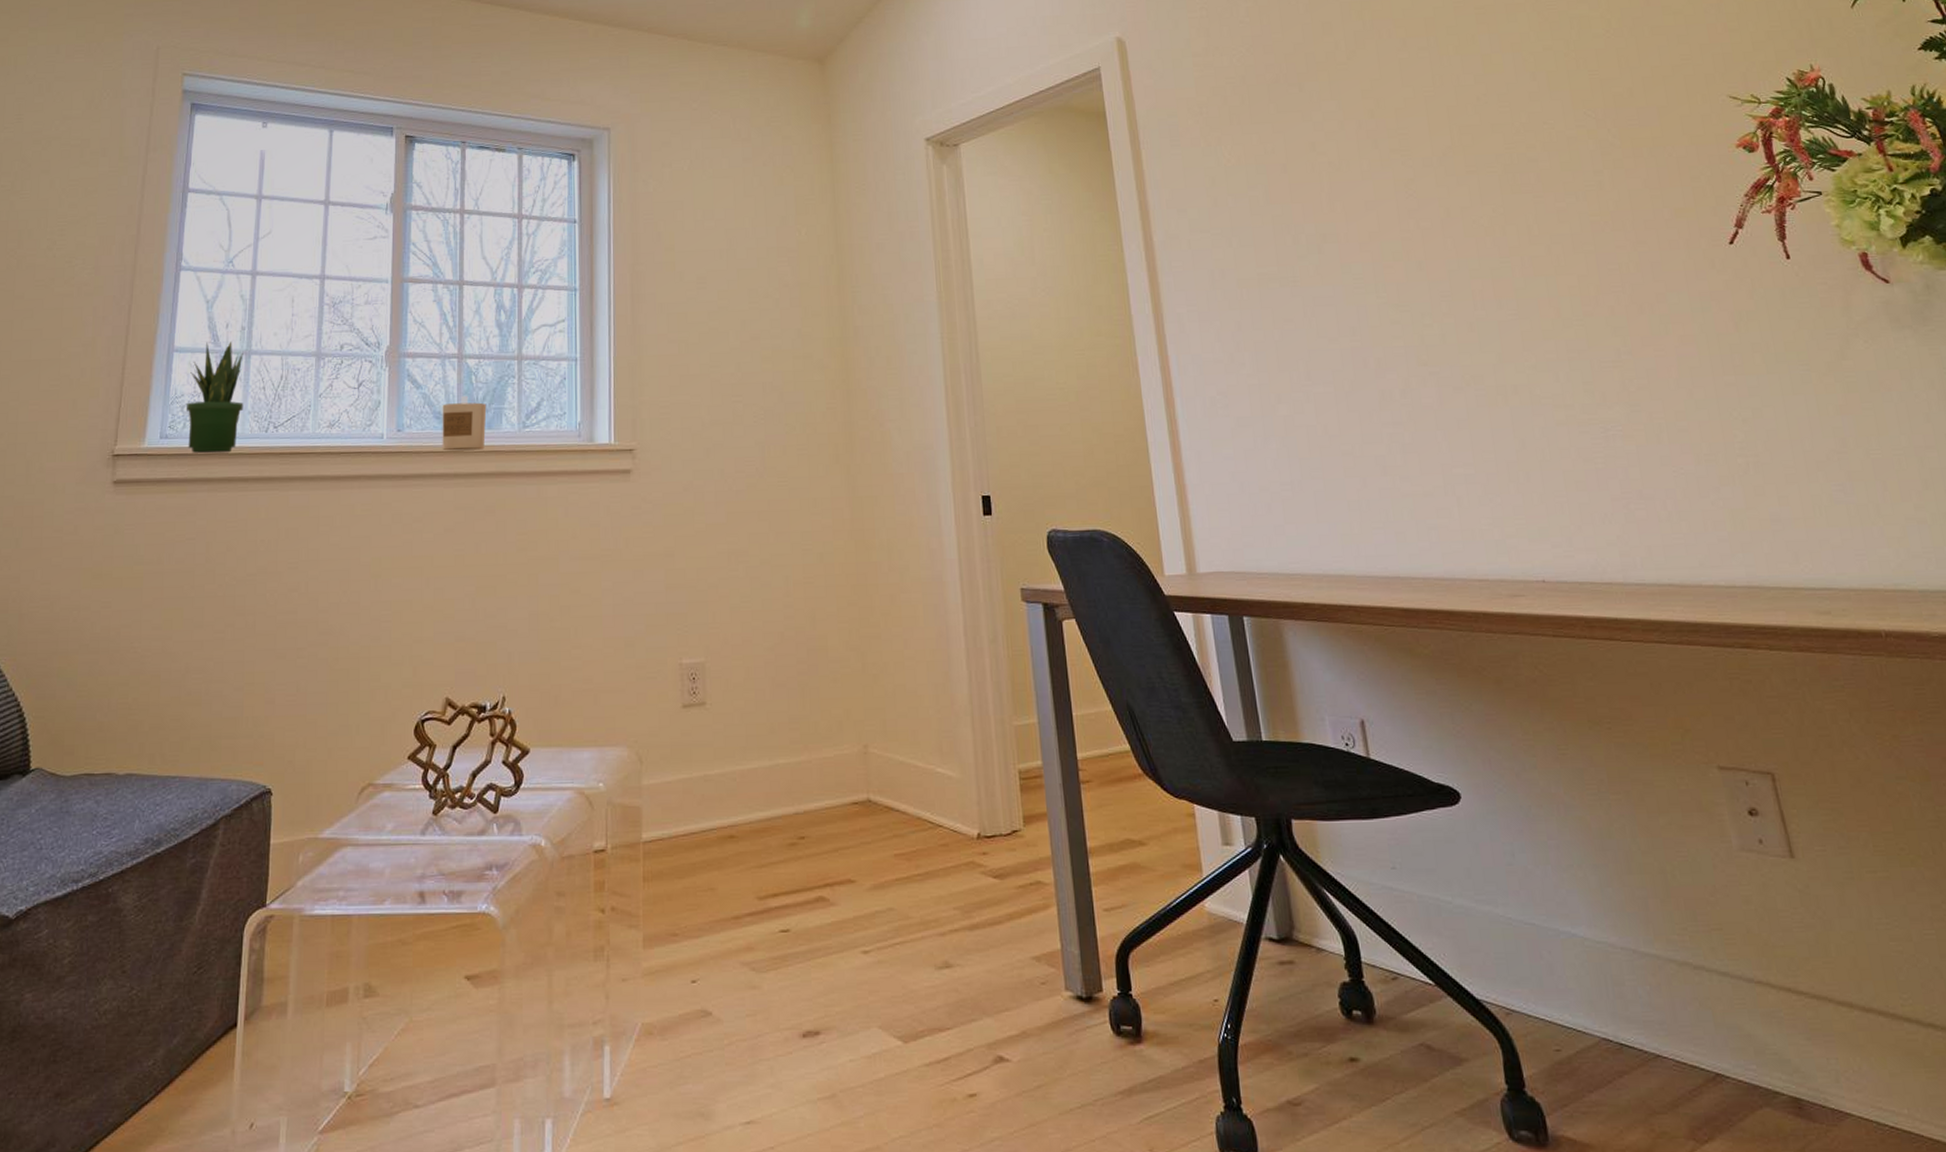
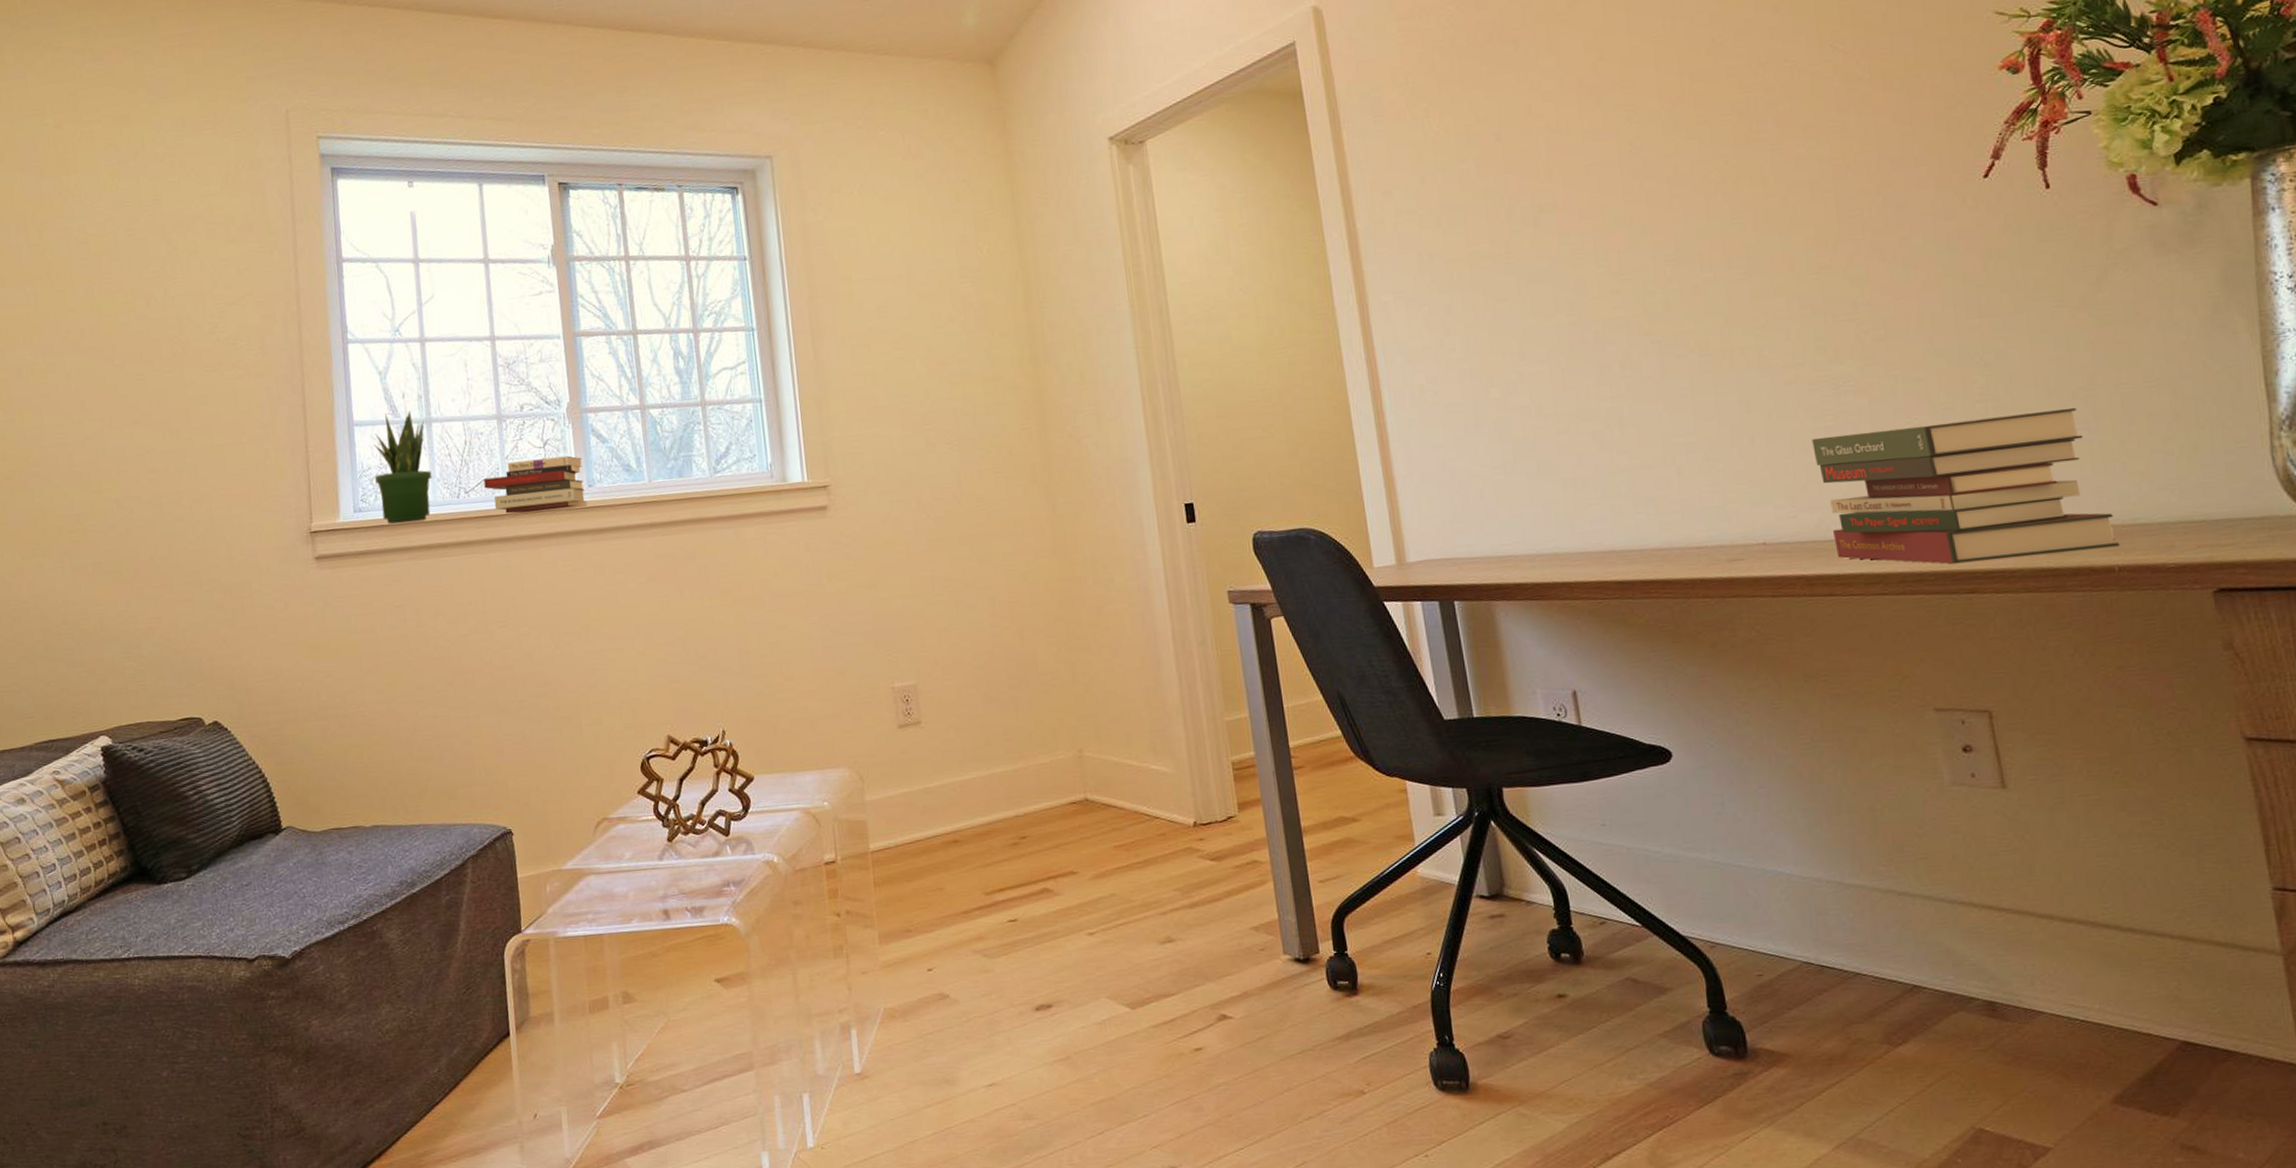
books: none [294,398,395,453] -> present [483,455,588,514]
candle: present [442,395,487,451] -> none [630,445,678,503]
books: none [1584,469,1885,617] -> present [1812,407,2120,565]

